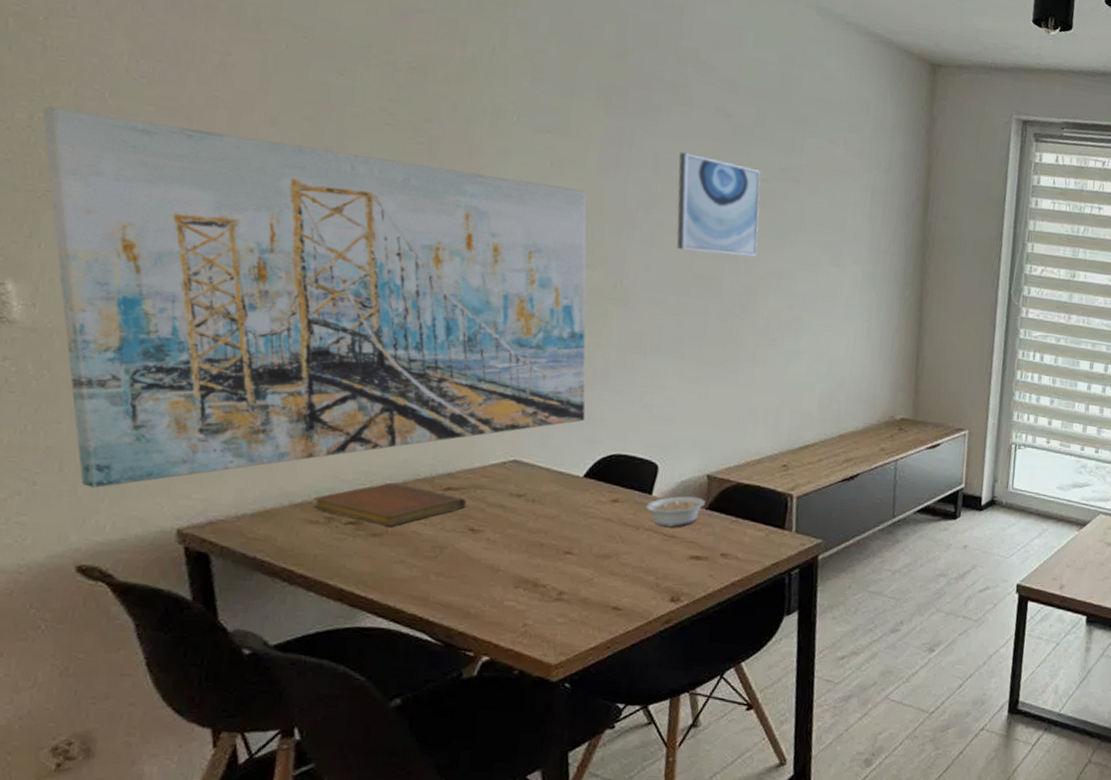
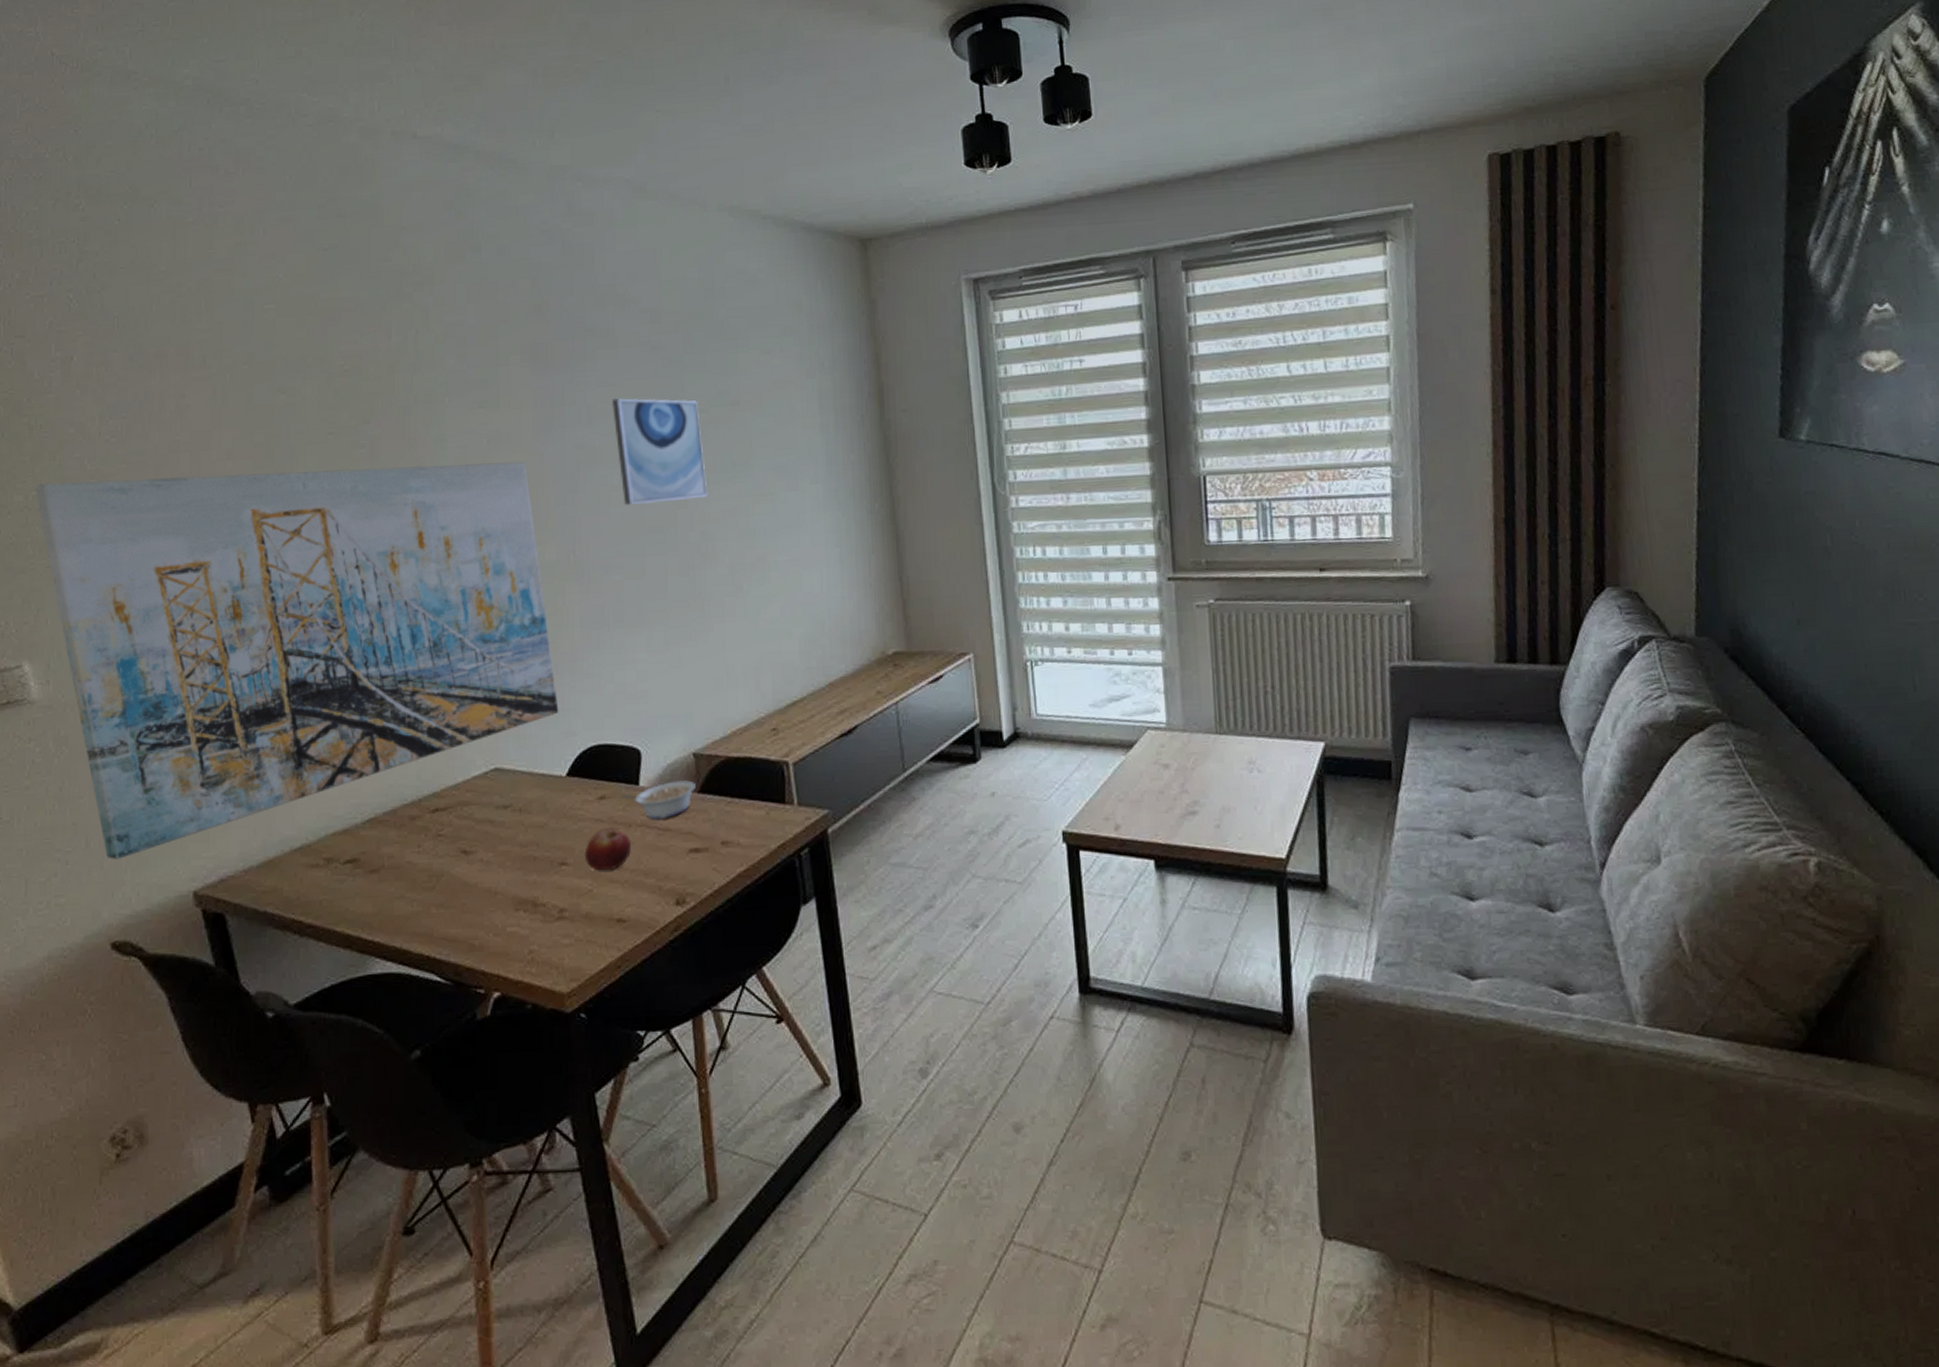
notebook: present [313,482,467,526] -> none [311,811,455,860]
fruit: none [590,528,637,564] -> present [584,828,631,871]

